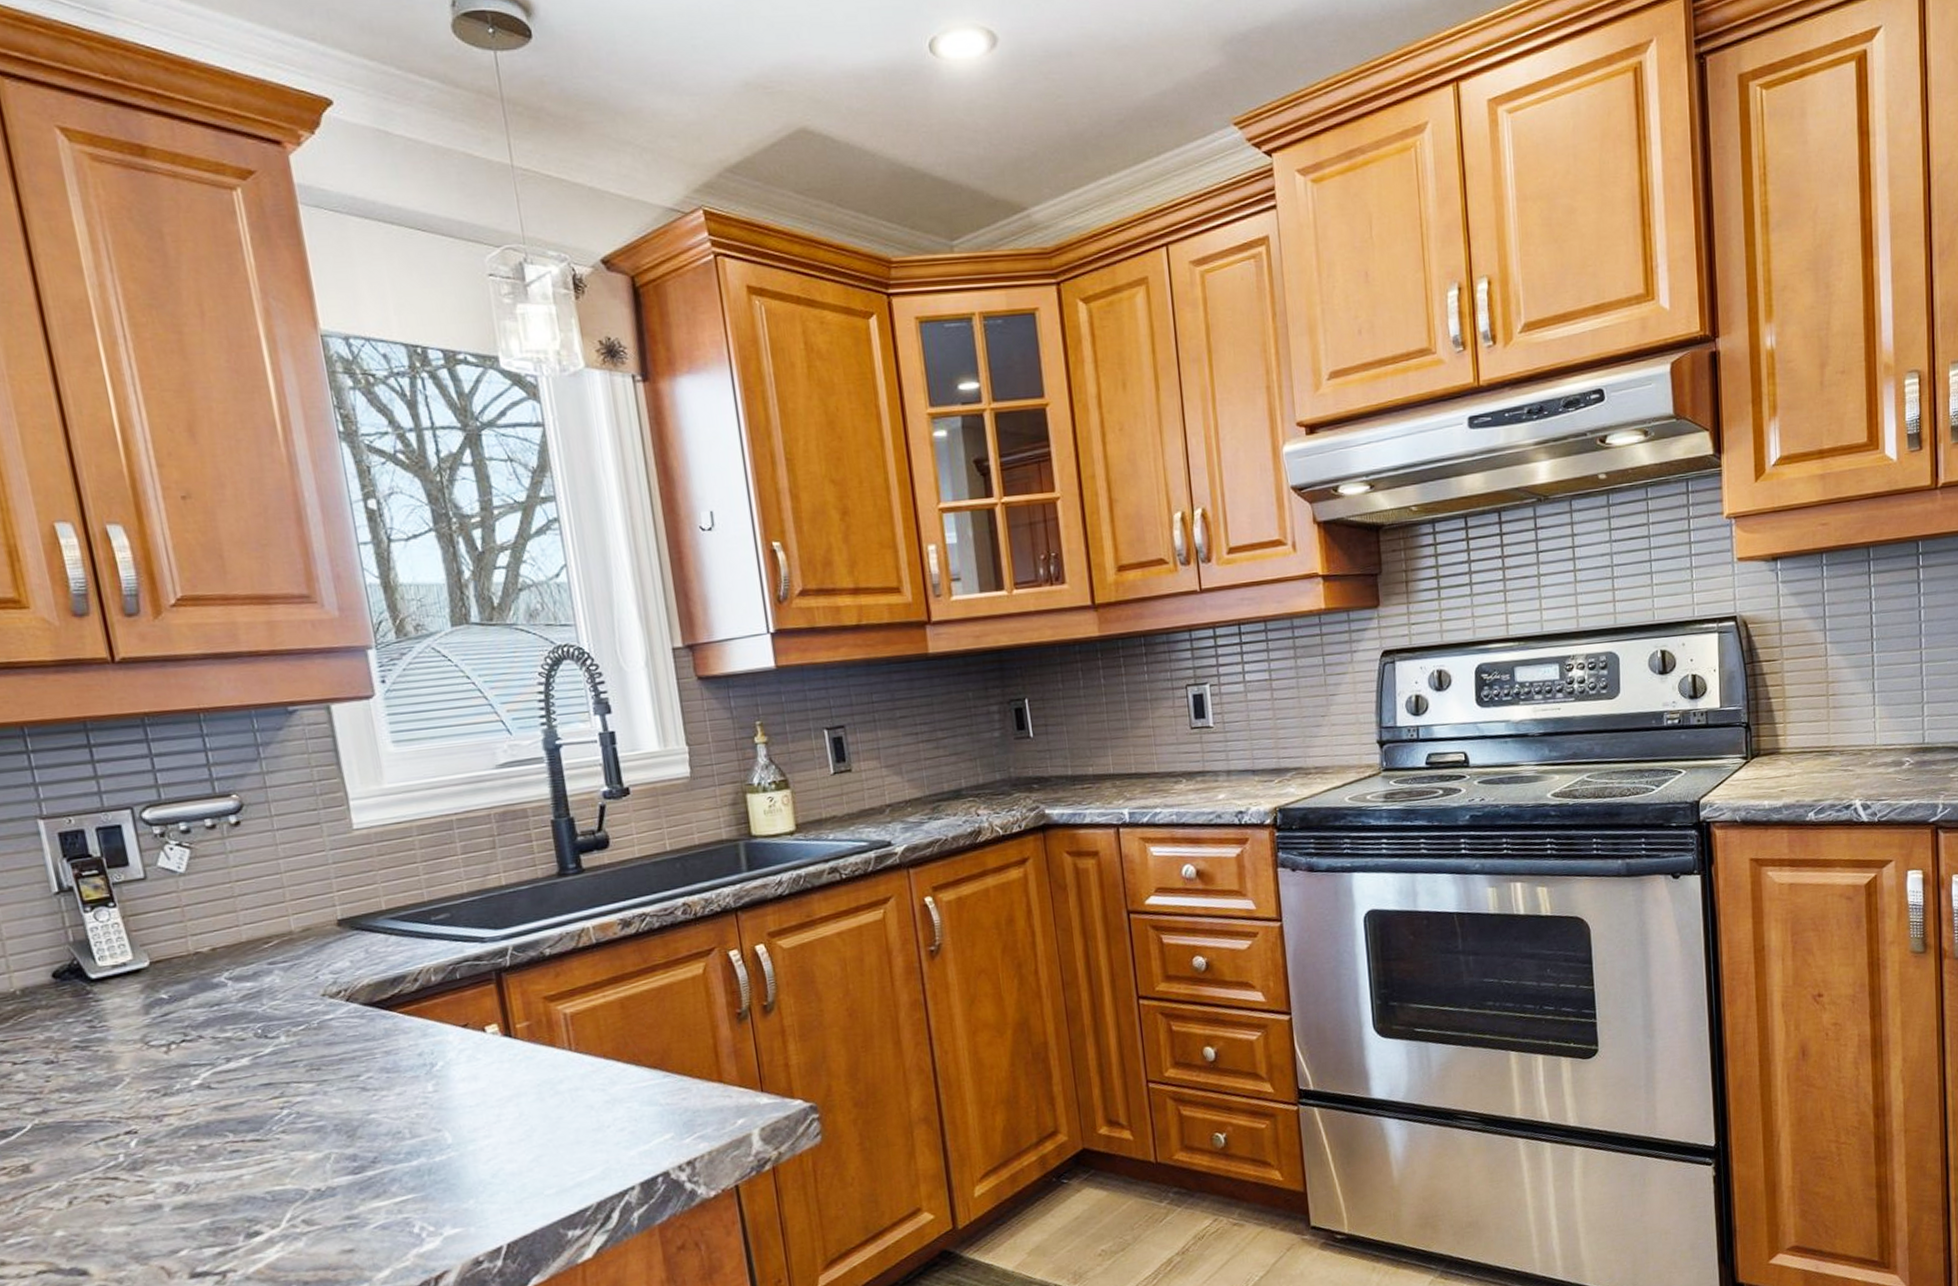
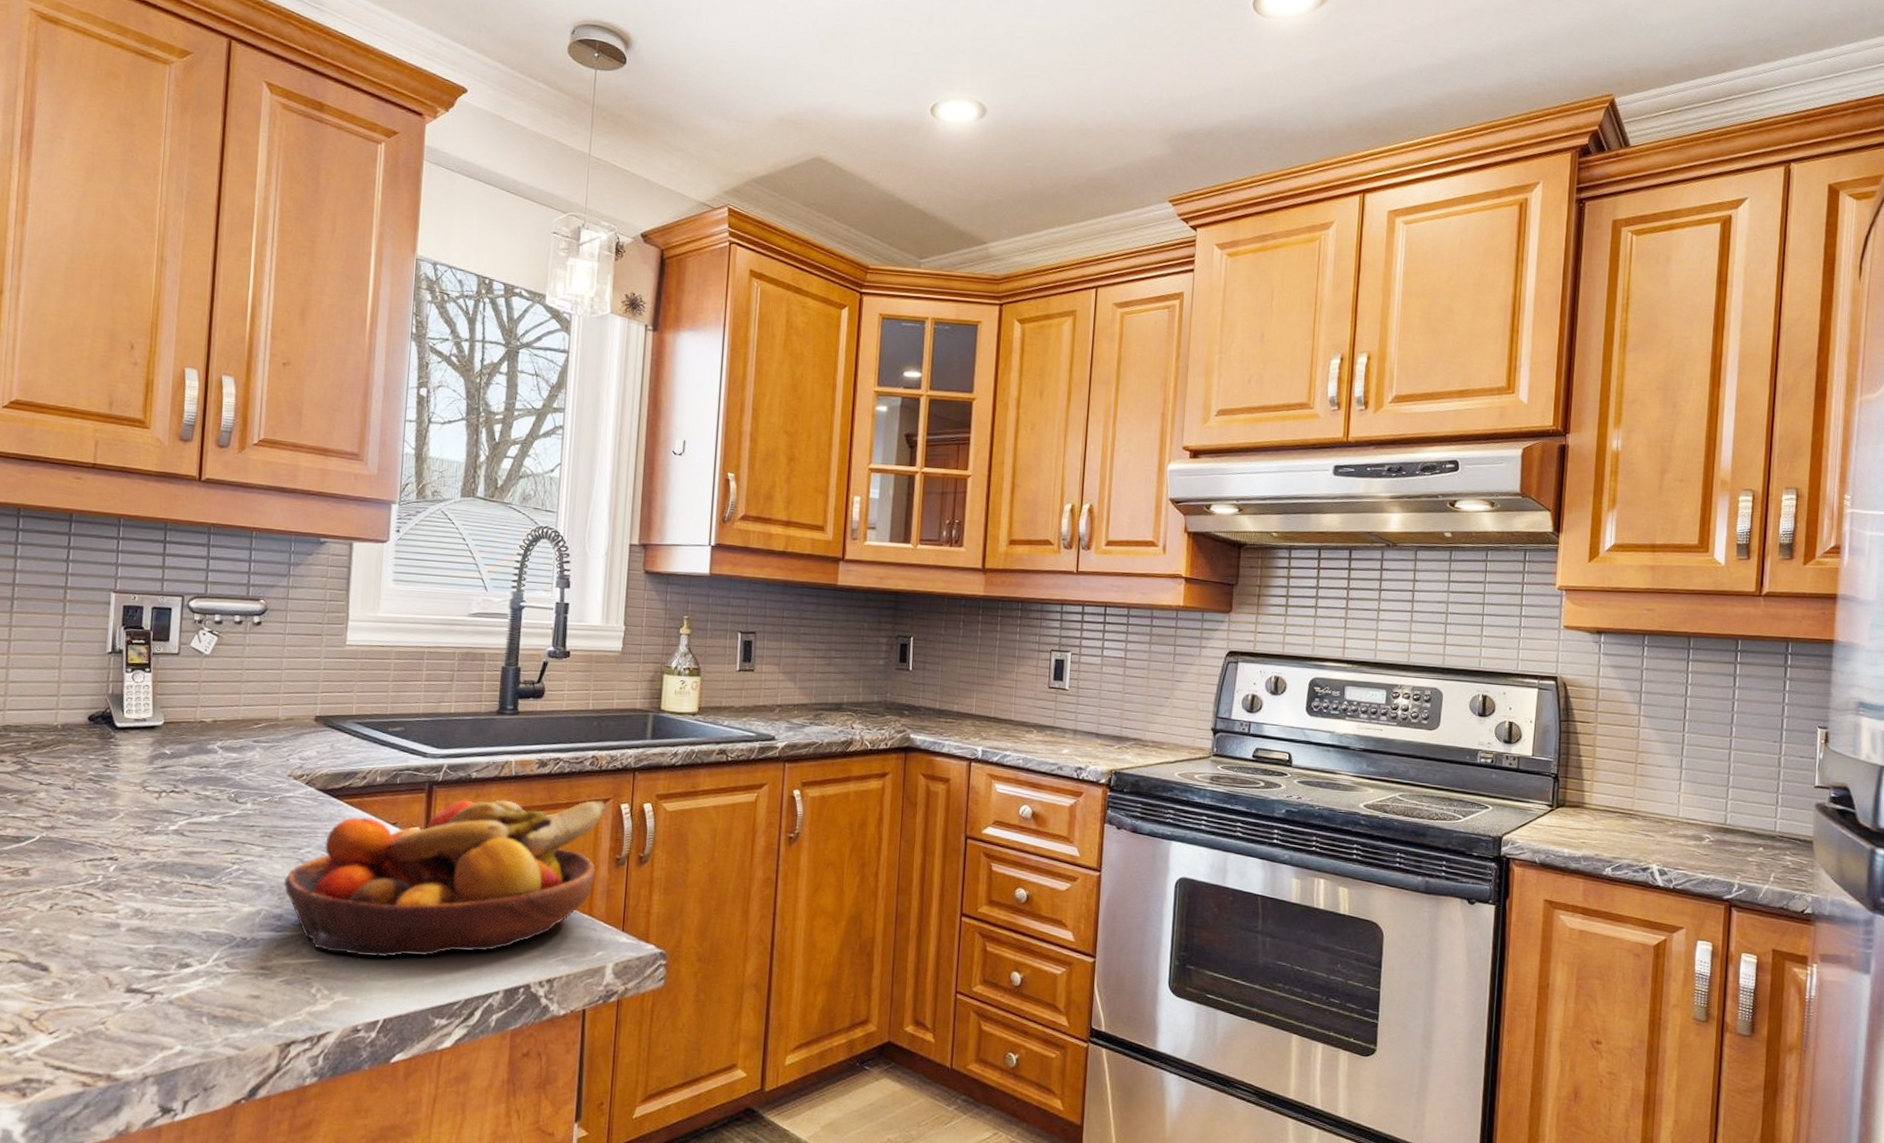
fruit bowl: none [348,952,718,1184] -> present [283,800,607,958]

